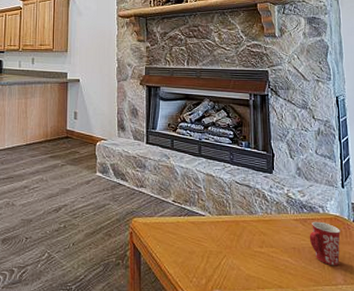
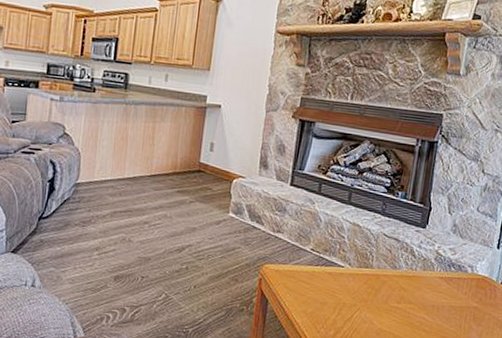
mug: present [309,221,341,266] -> none [451,280,486,326]

